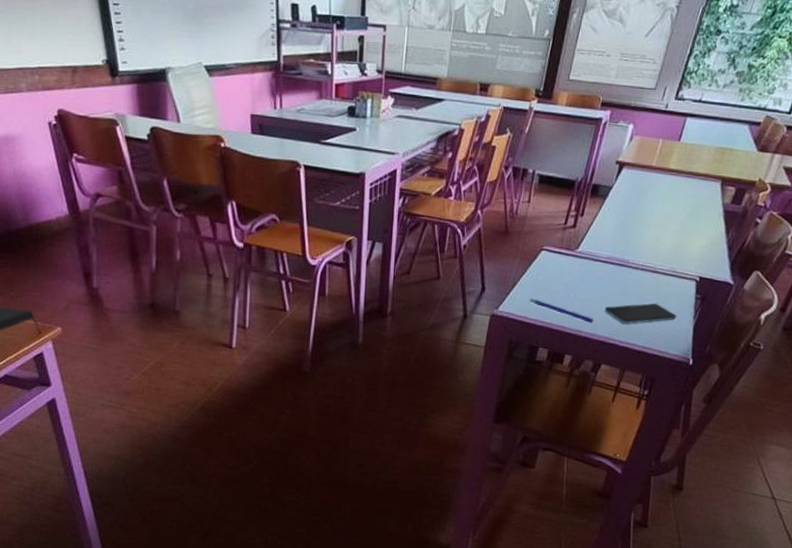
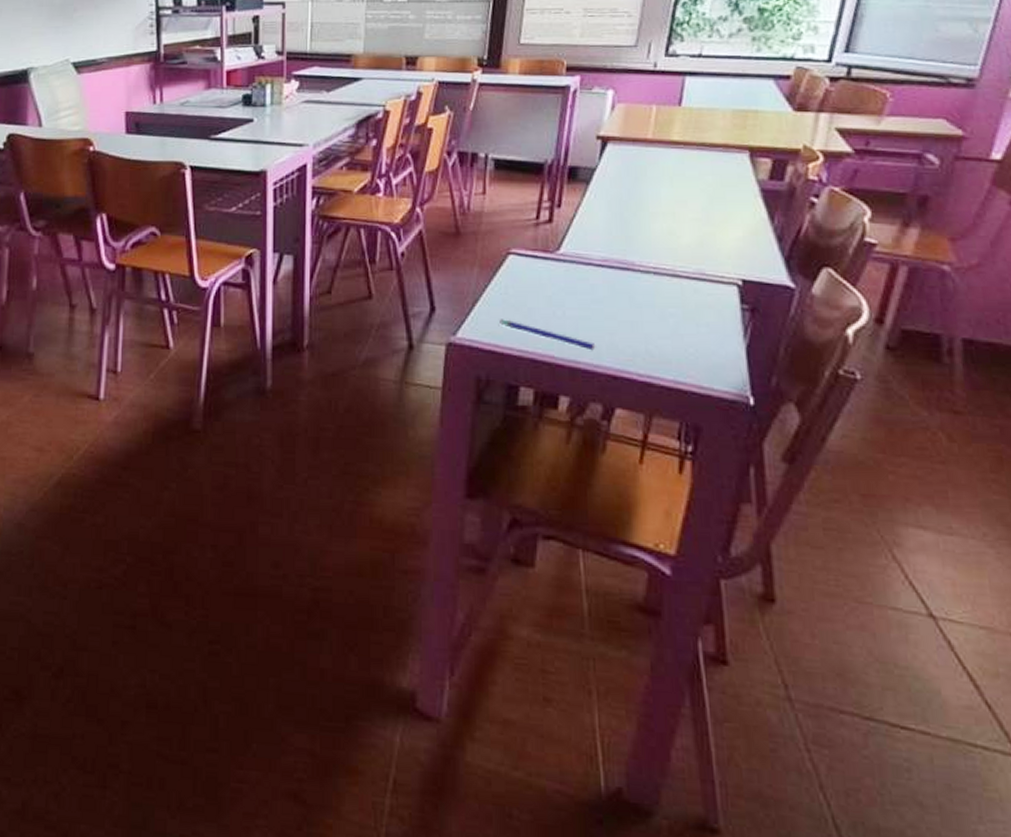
smartphone: present [604,303,676,324] -> none [608,319,717,350]

